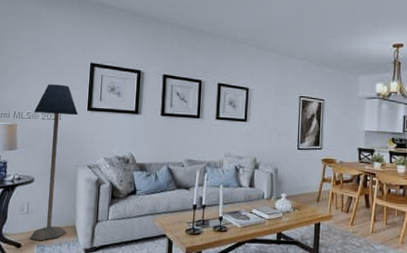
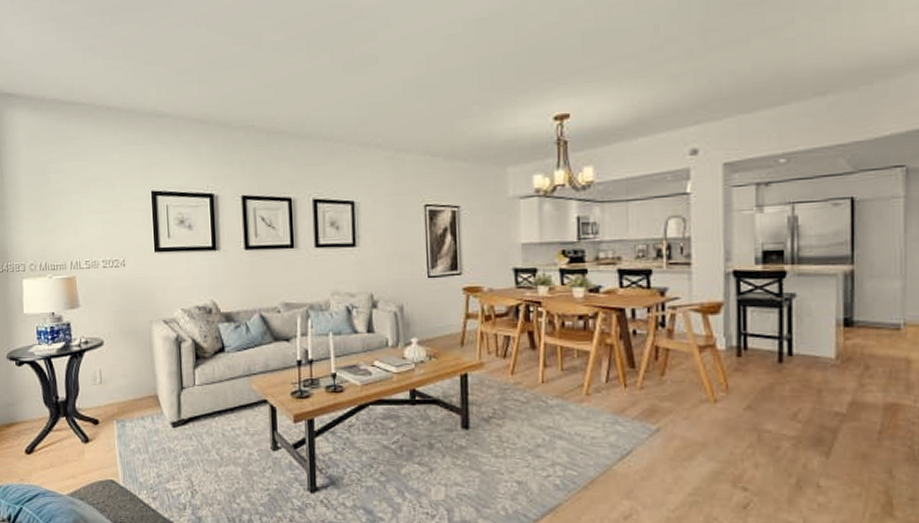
floor lamp: present [29,84,78,241] -> none [92,222,148,415]

